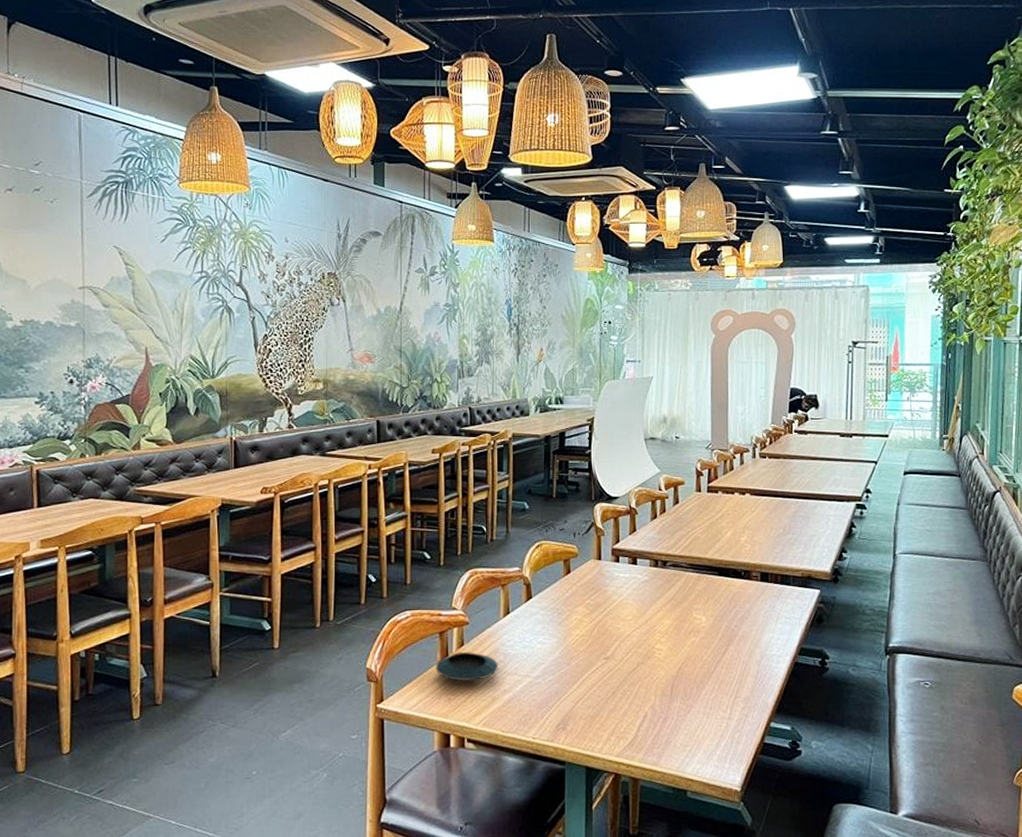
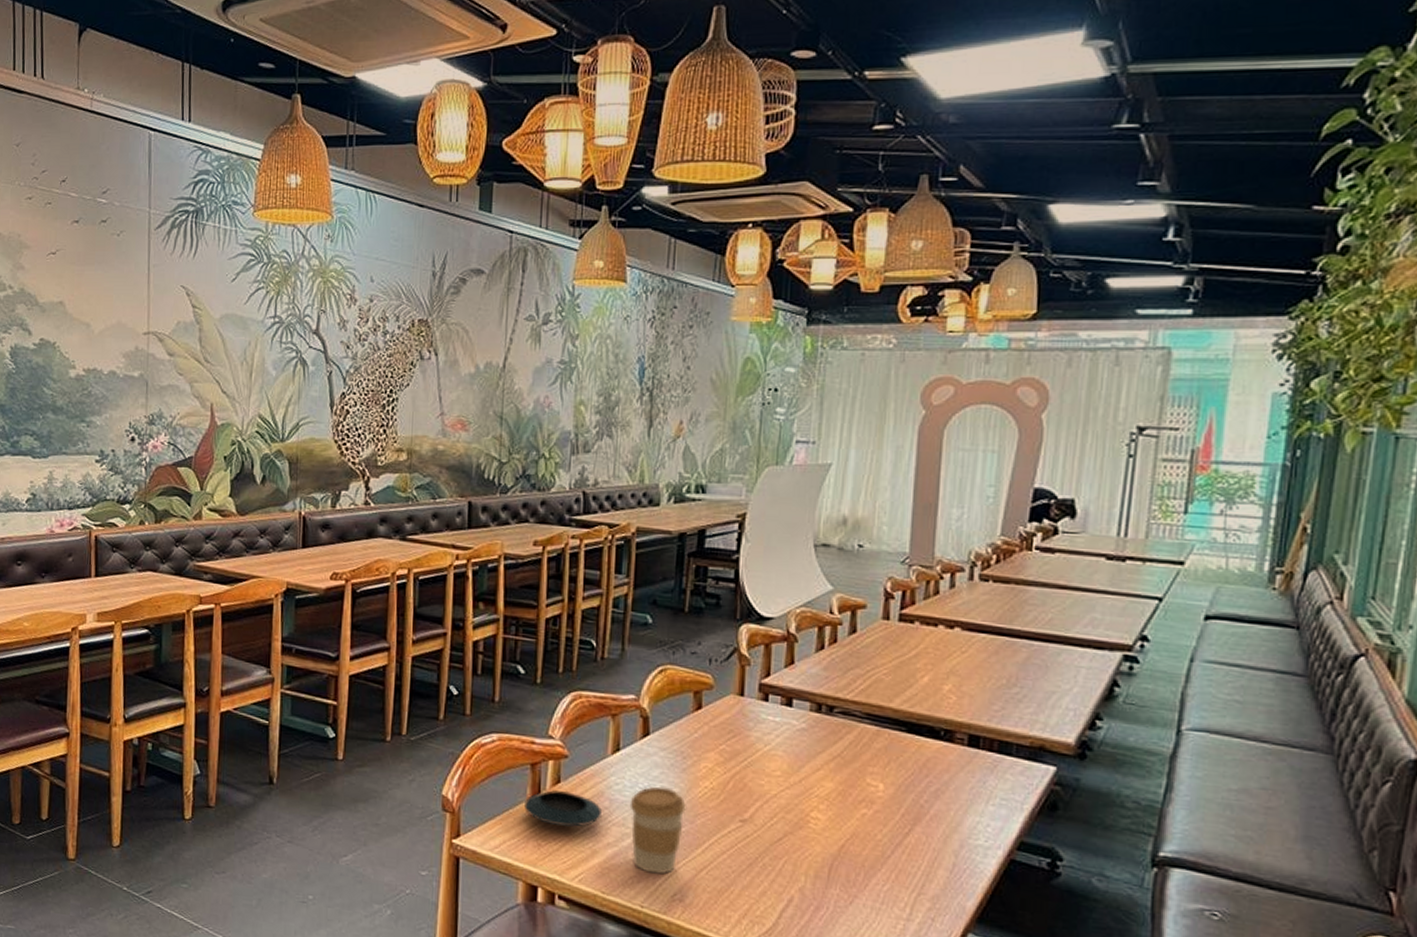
coffee cup: none [520,639,563,710] -> present [629,786,686,874]

